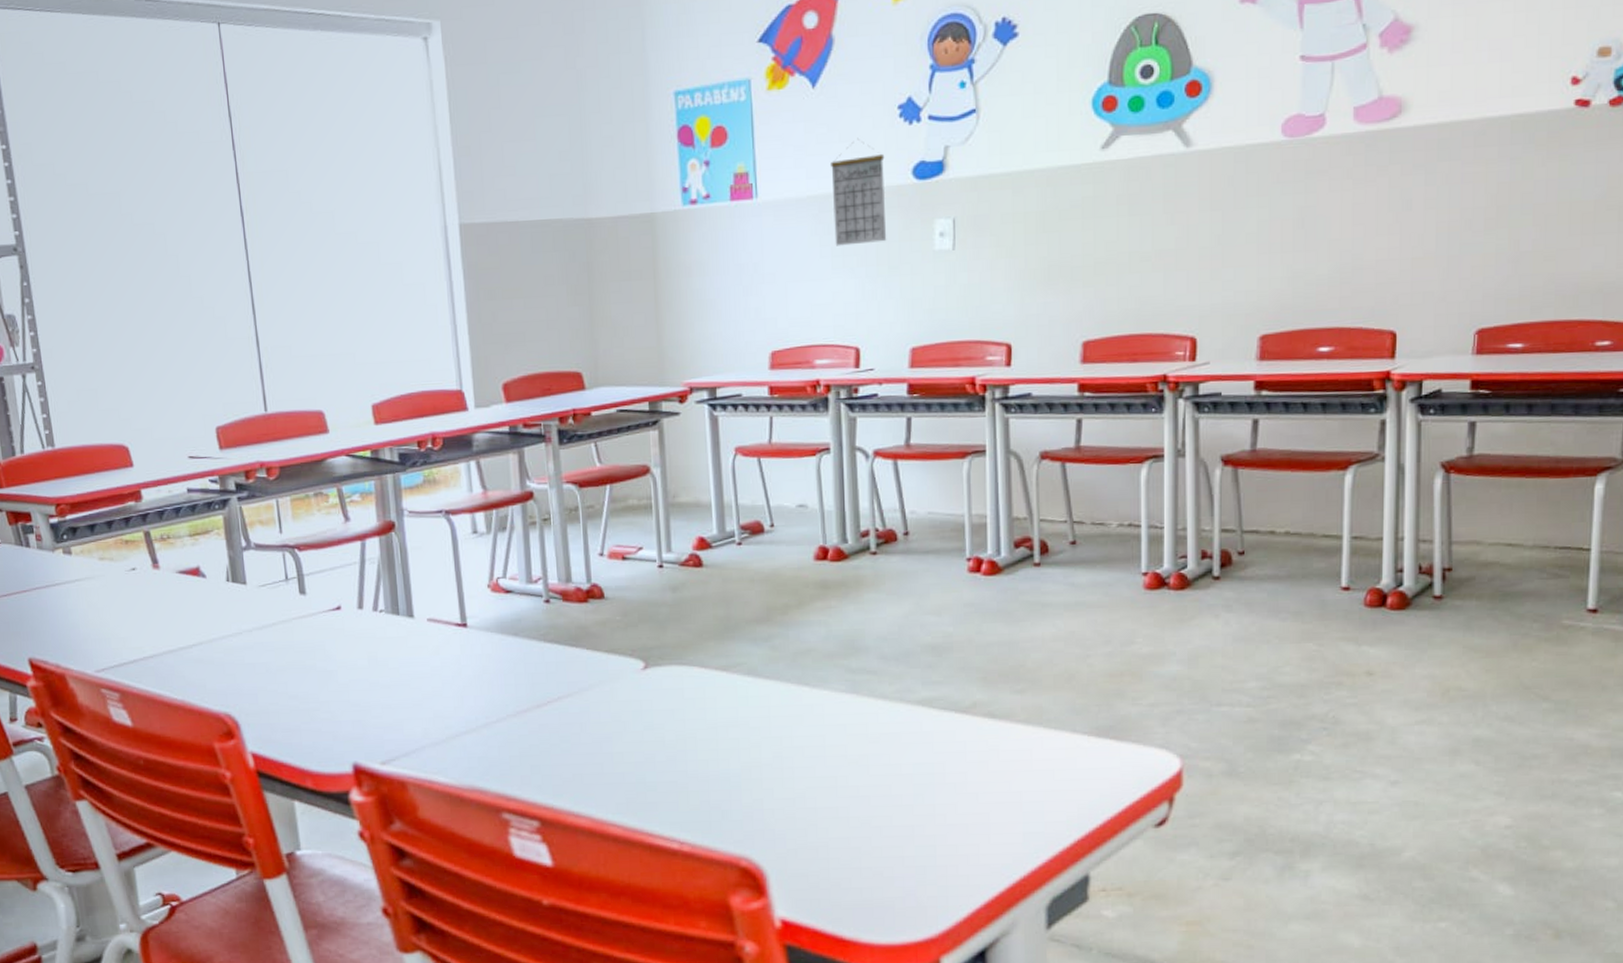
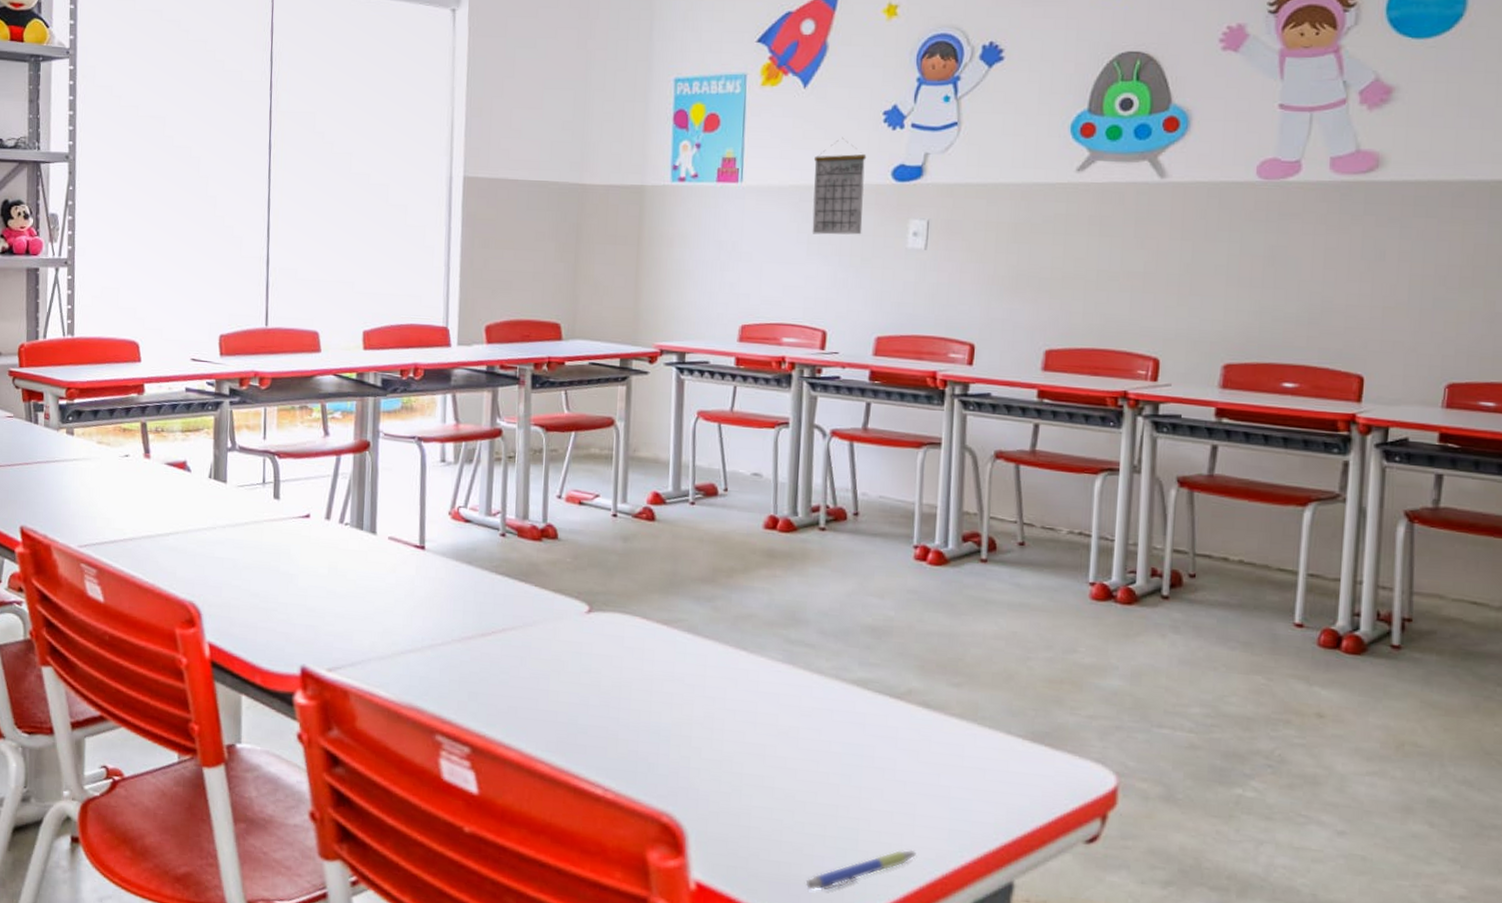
pen: none [888,857,993,911] -> present [805,849,916,890]

